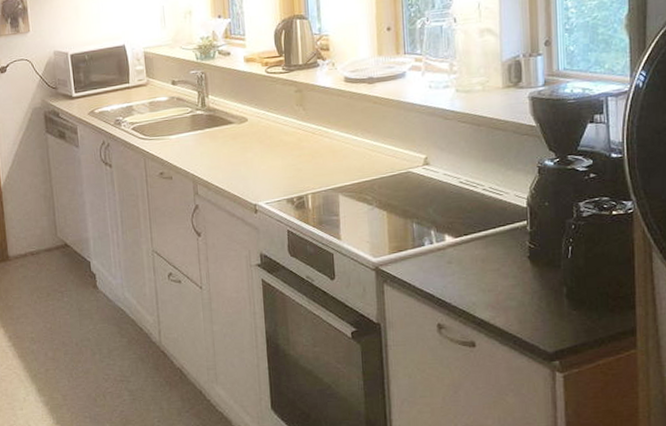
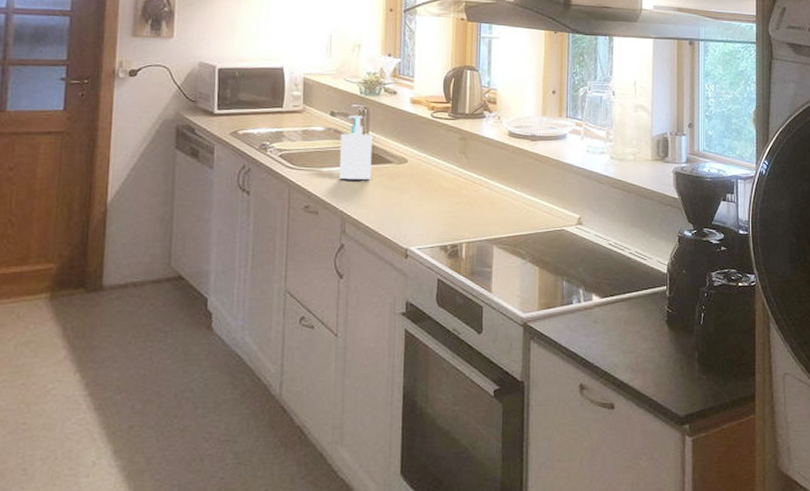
soap bottle: none [183,81,215,144] -> present [339,115,373,179]

